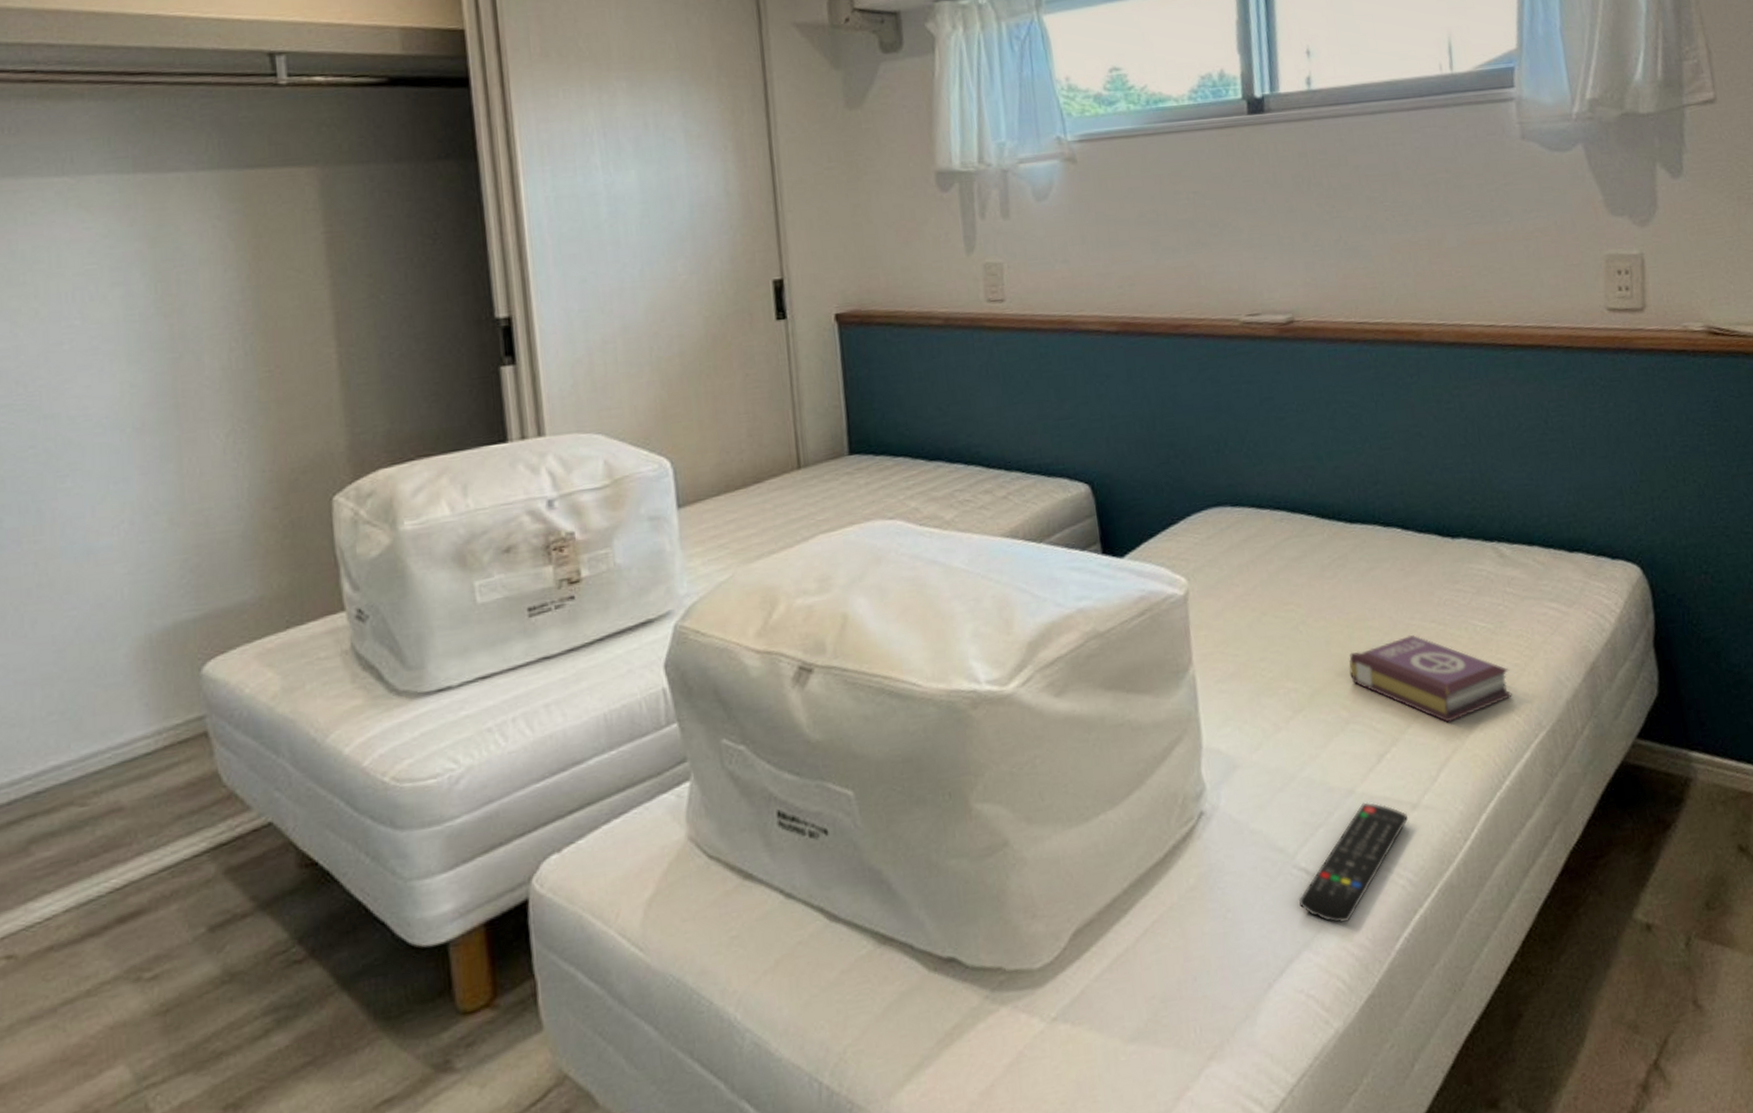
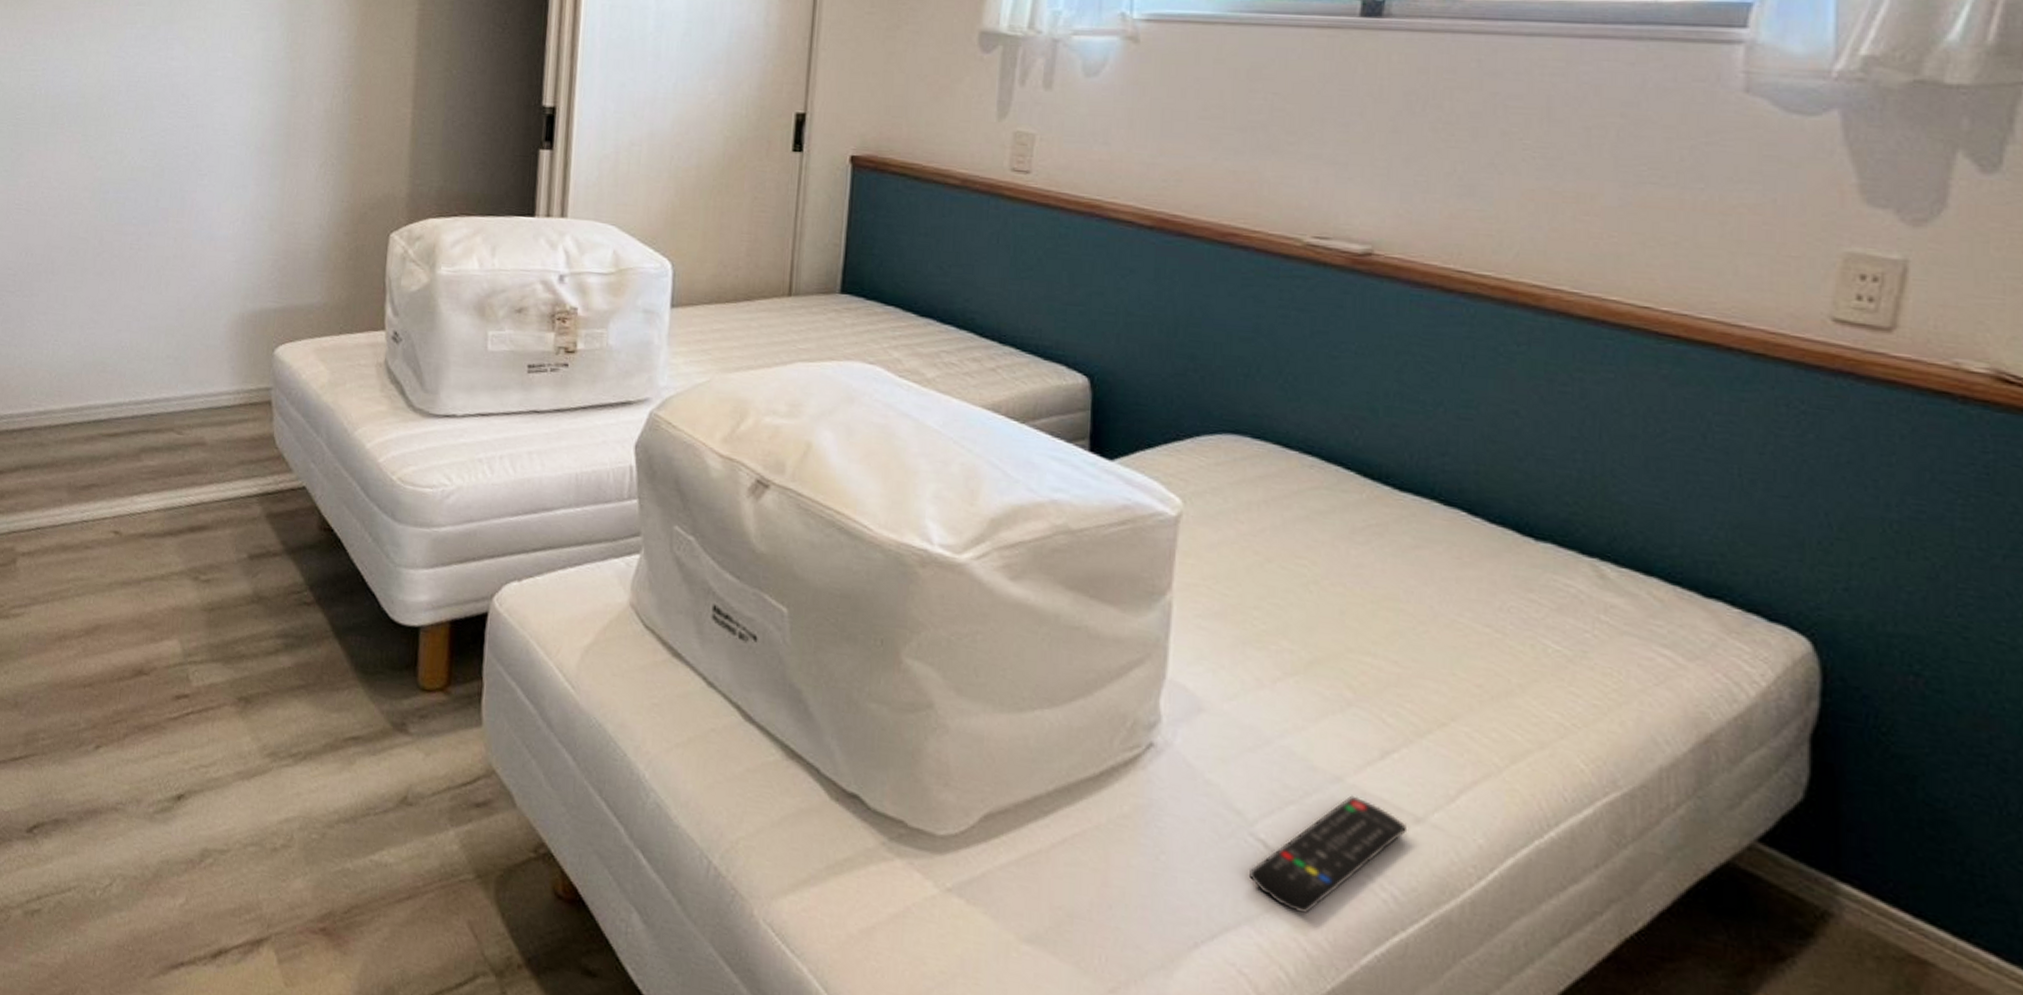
book: present [1349,634,1512,723] -> none [1364,630,1584,744]

